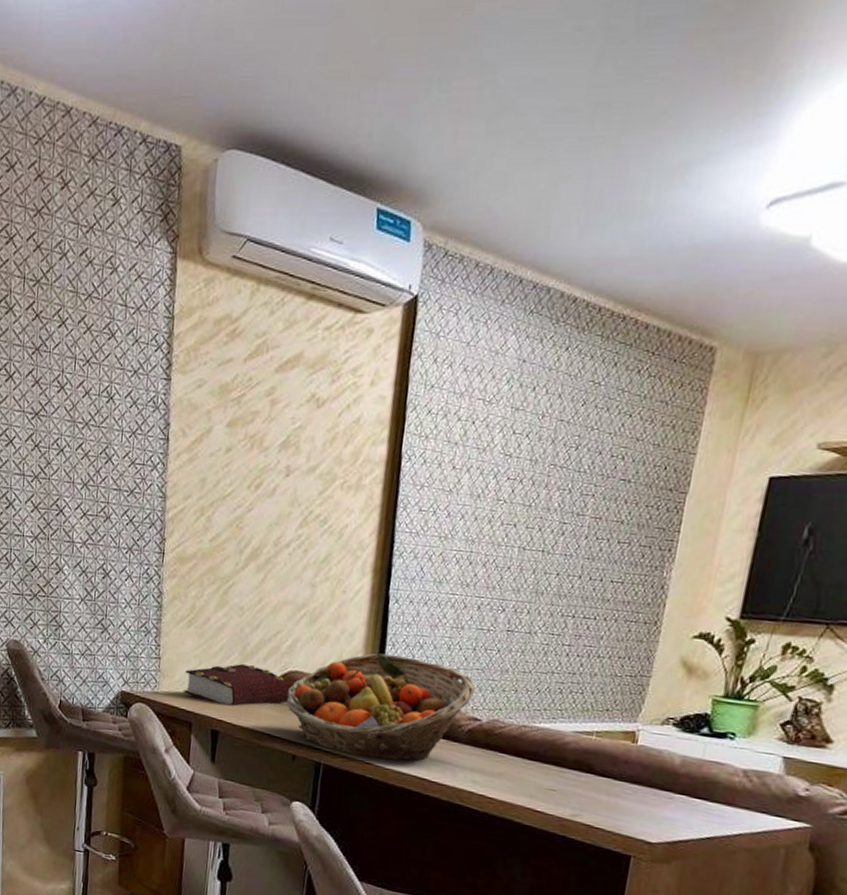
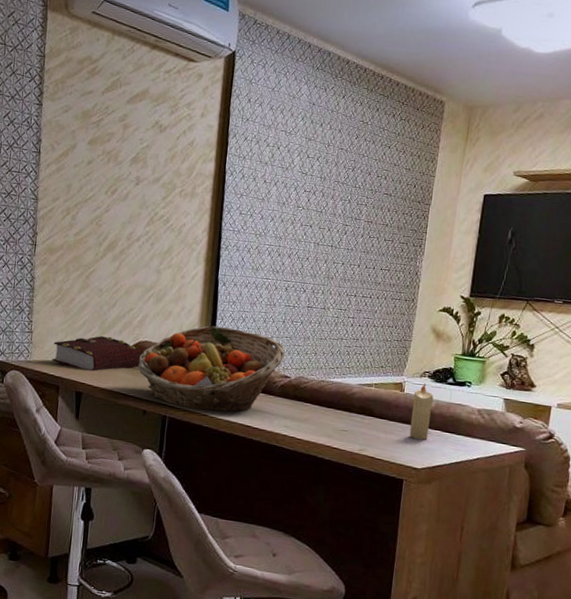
candle: none [641,733,680,807] -> present [409,383,434,440]

